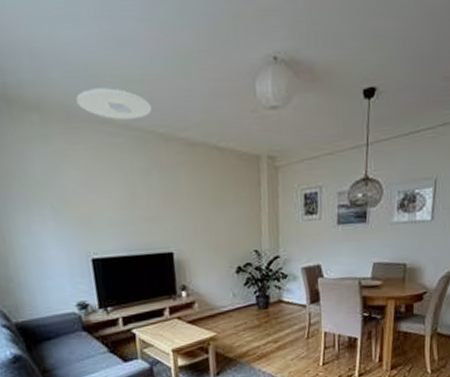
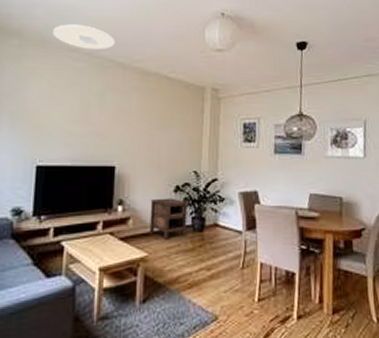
nightstand: none [213,279,252,319] -> present [150,198,188,239]

